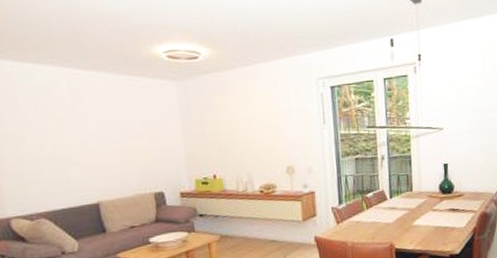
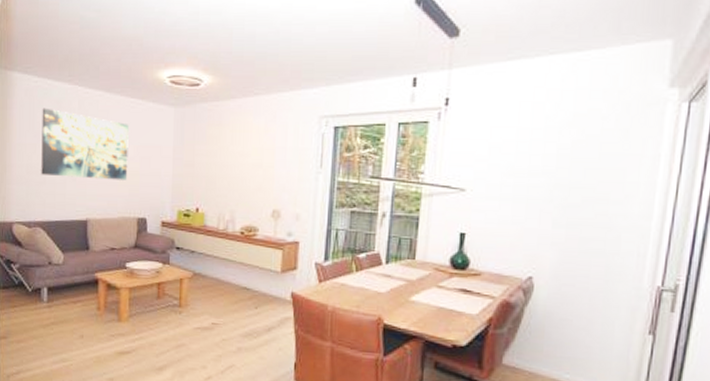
wall art: none [25,93,137,164] -> present [41,108,129,180]

